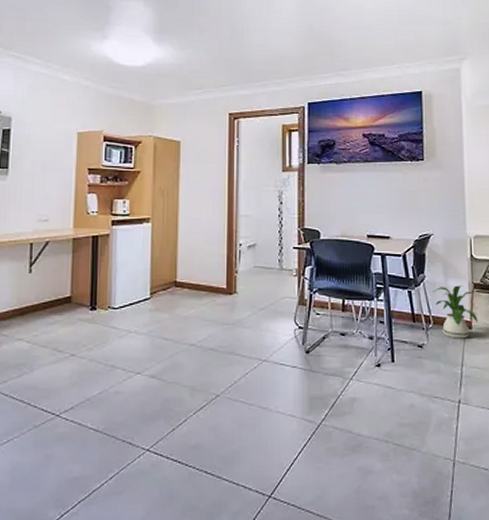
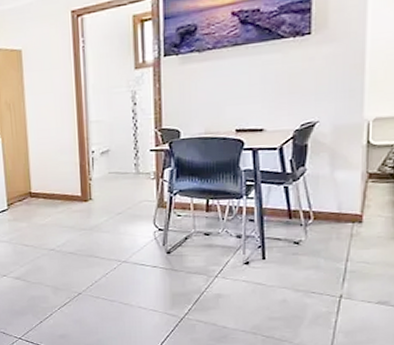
house plant: present [432,285,481,339] -> none [314,176,378,234]

